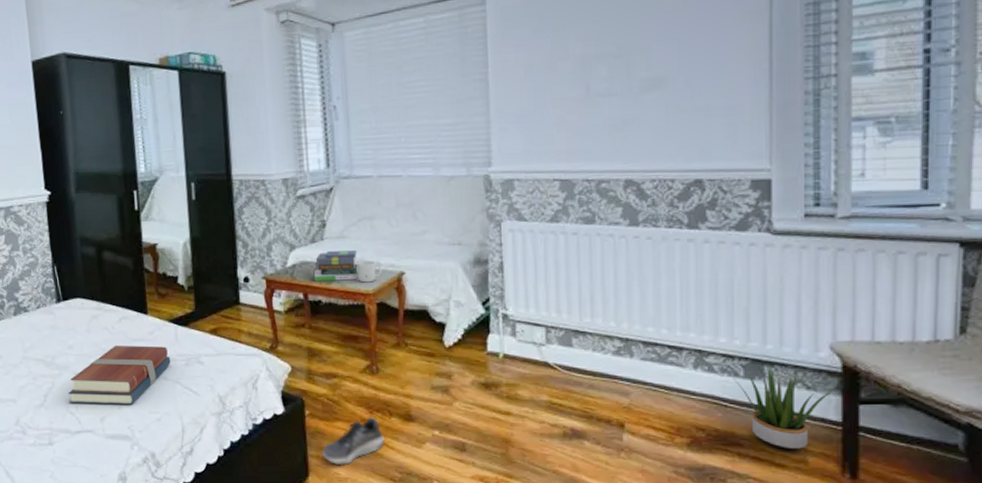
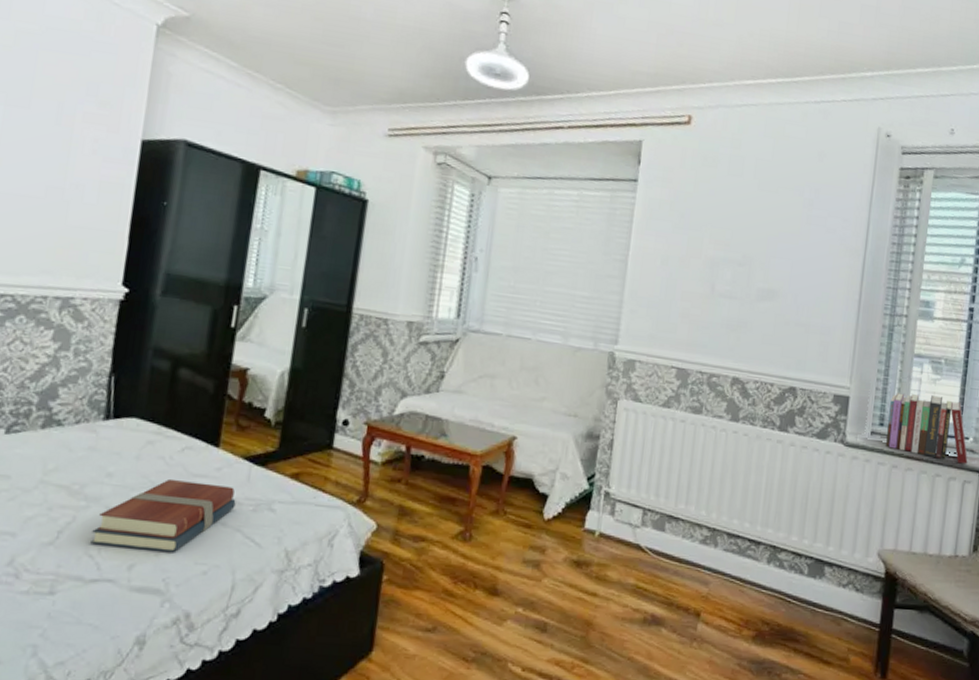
books: present [313,250,358,282] -> none [420,405,472,439]
athletic shoe: present [322,417,384,466] -> none [392,588,464,641]
mug: present [356,261,382,283] -> none [468,419,494,444]
potted plant: present [730,364,834,450] -> none [796,565,877,649]
books: none [826,161,941,236] -> present [886,393,968,464]

